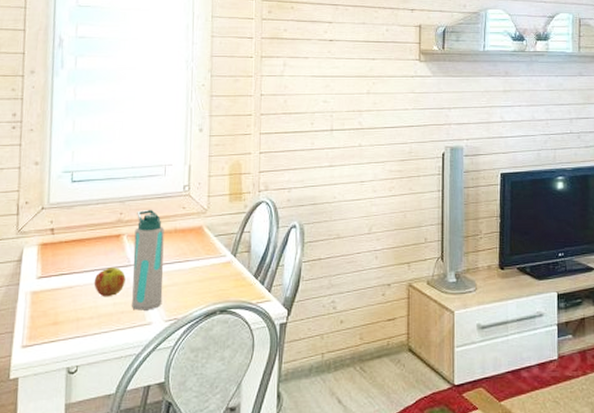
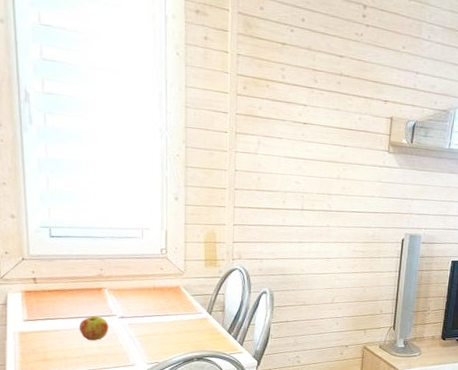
water bottle: present [132,209,165,311] -> none [115,267,144,354]

